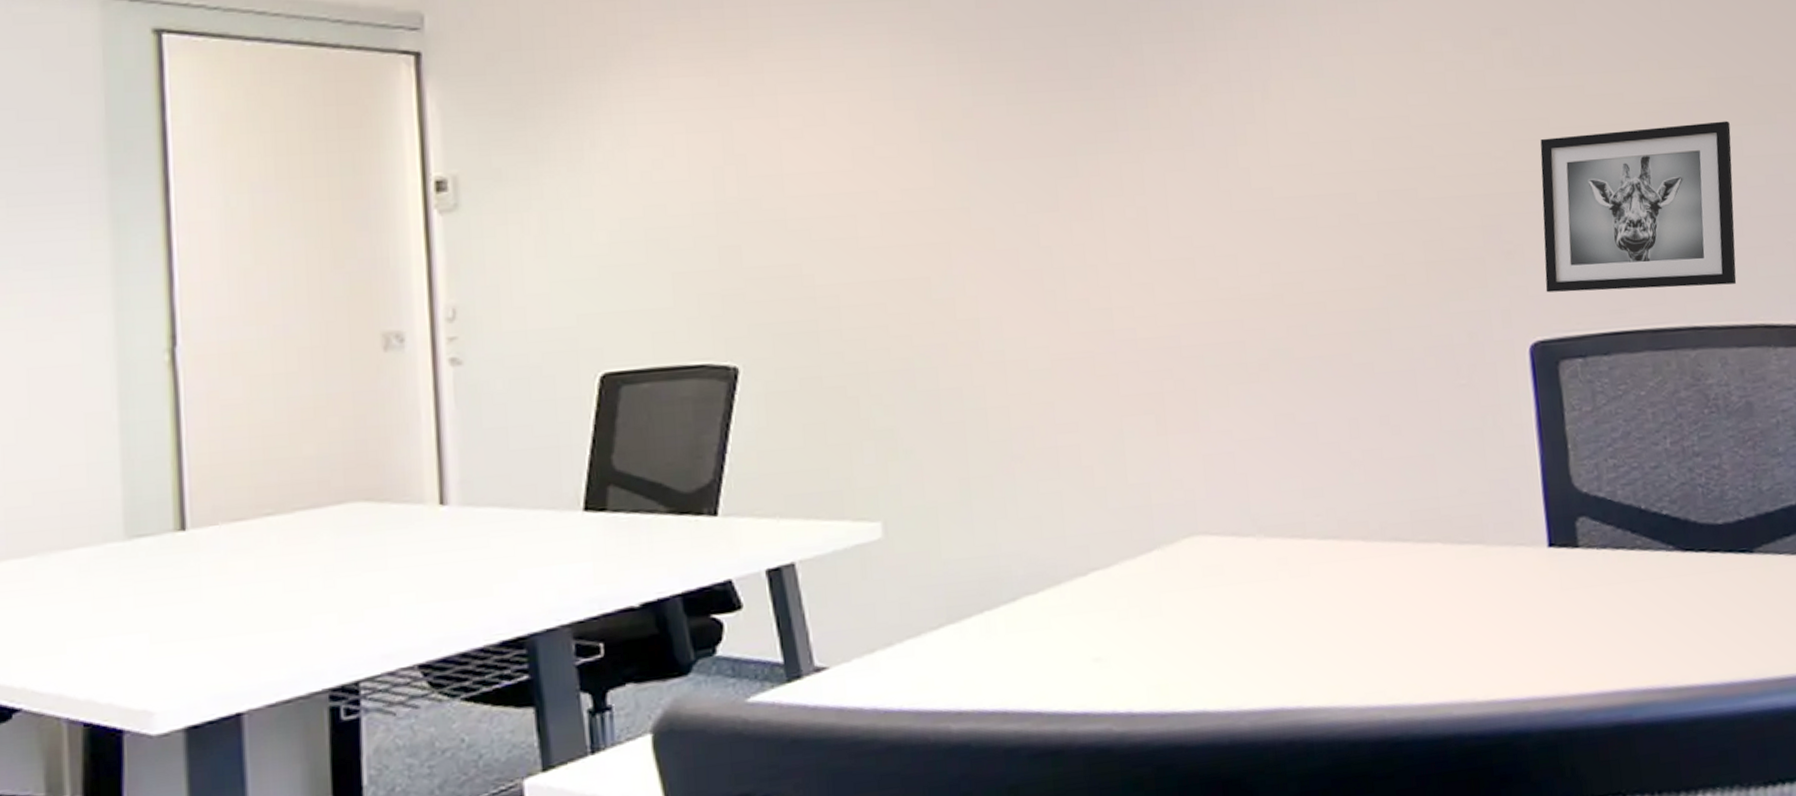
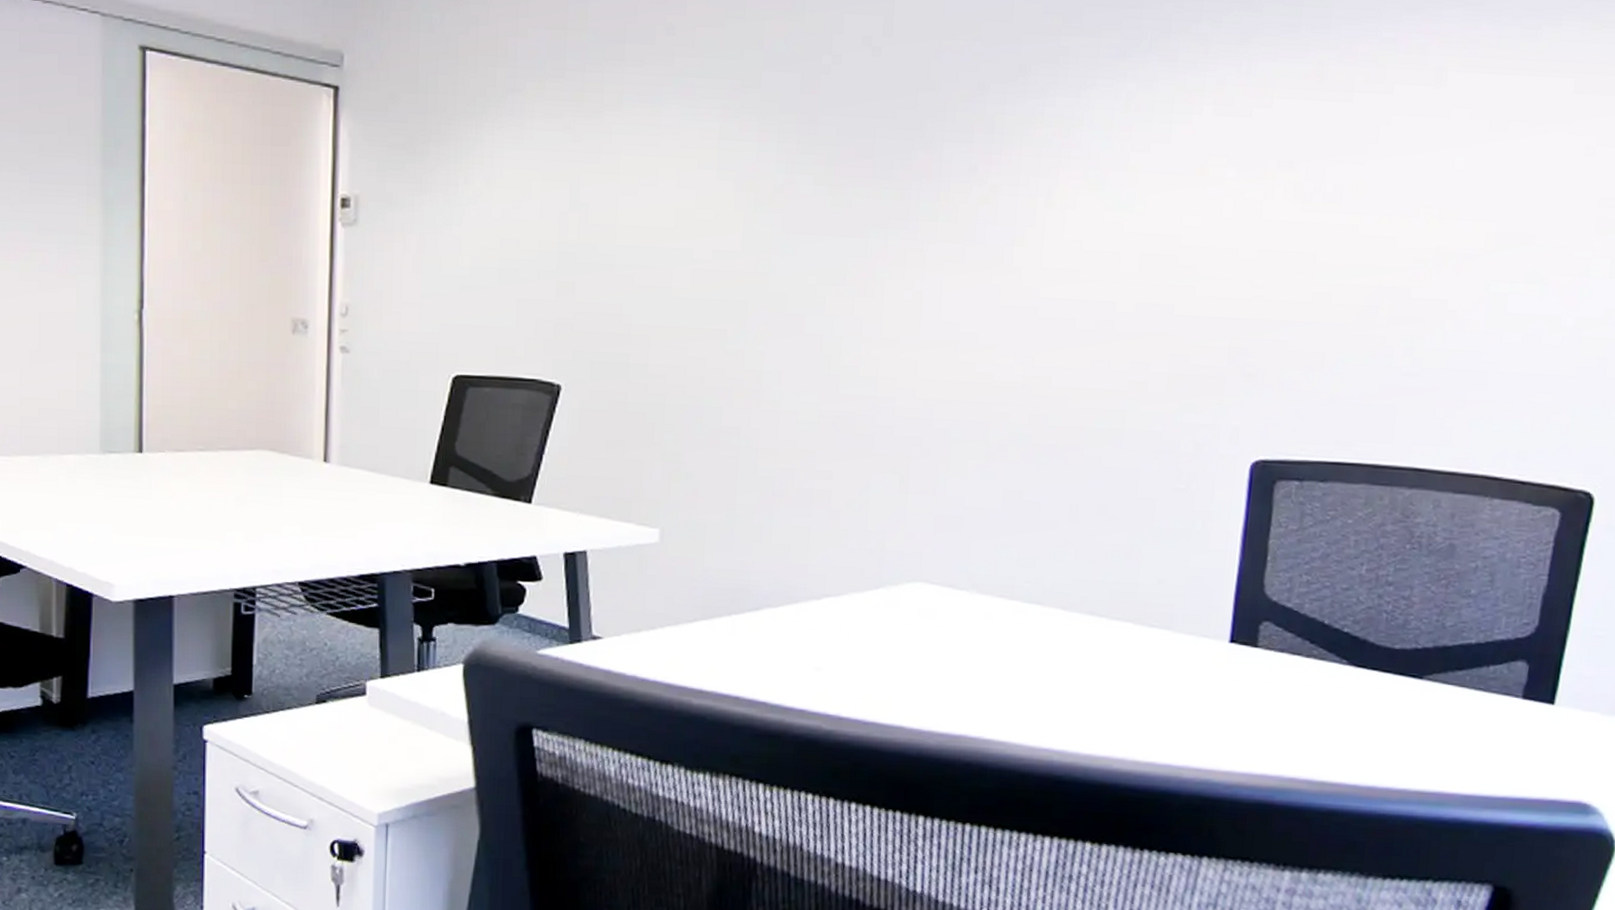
wall art: present [1540,121,1737,293] -> none [1277,272,1499,434]

